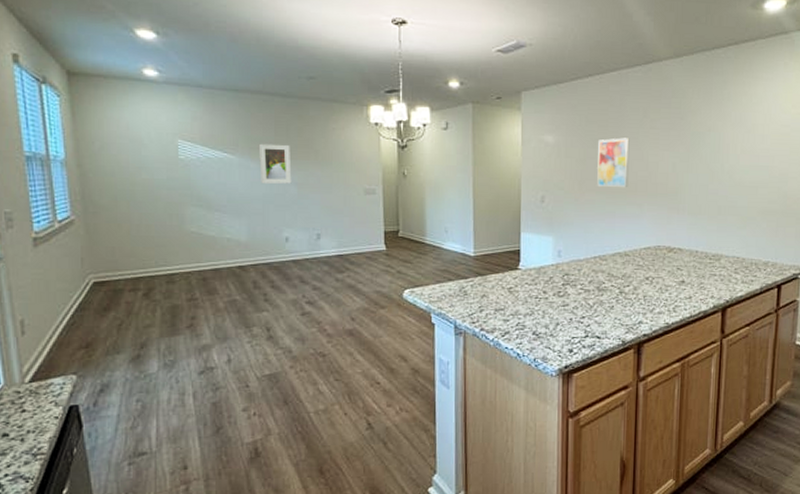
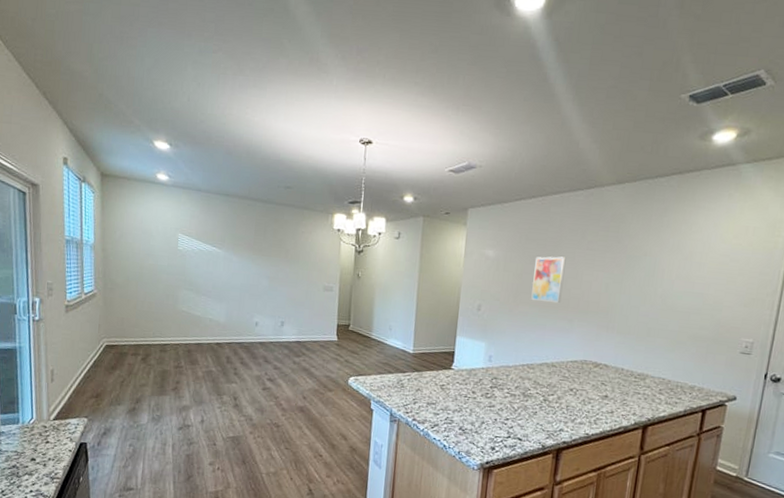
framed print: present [258,143,292,185] -> none [240,241,266,277]

